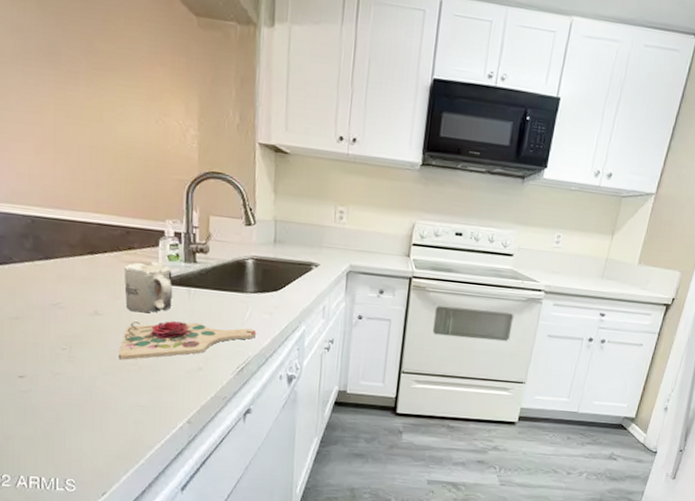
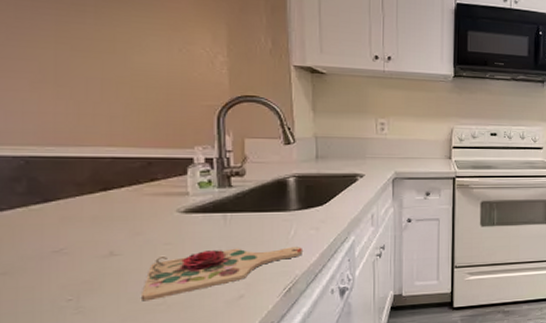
mug: present [123,261,173,313] -> none [145,190,206,247]

